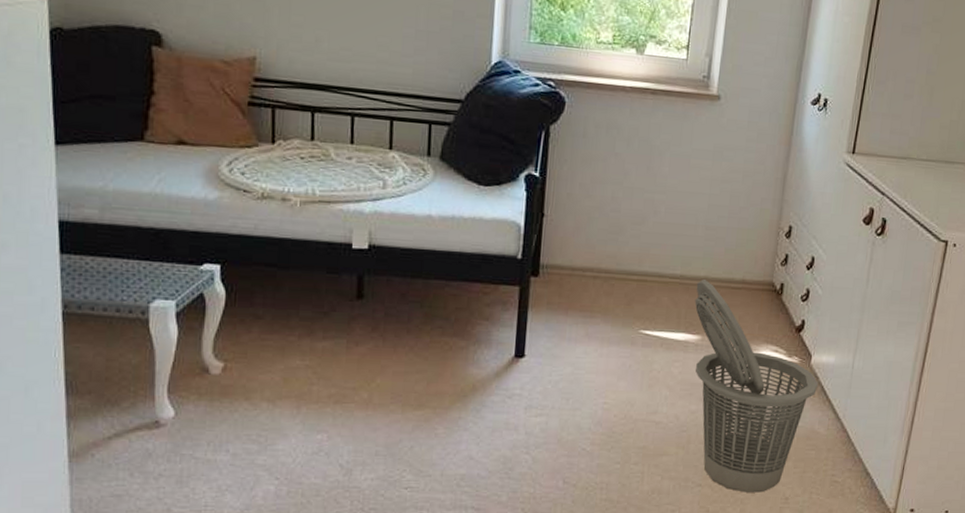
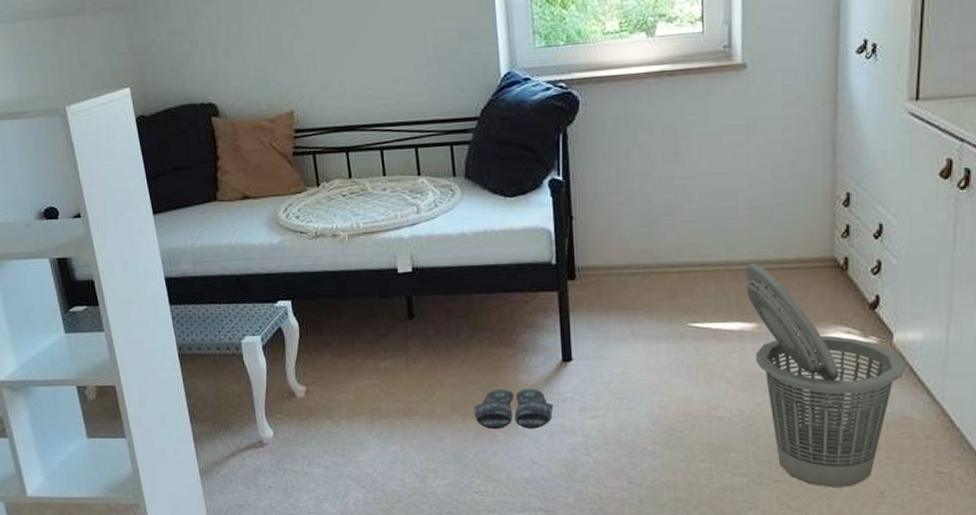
slippers: none [415,381,500,424] -> present [473,388,554,429]

